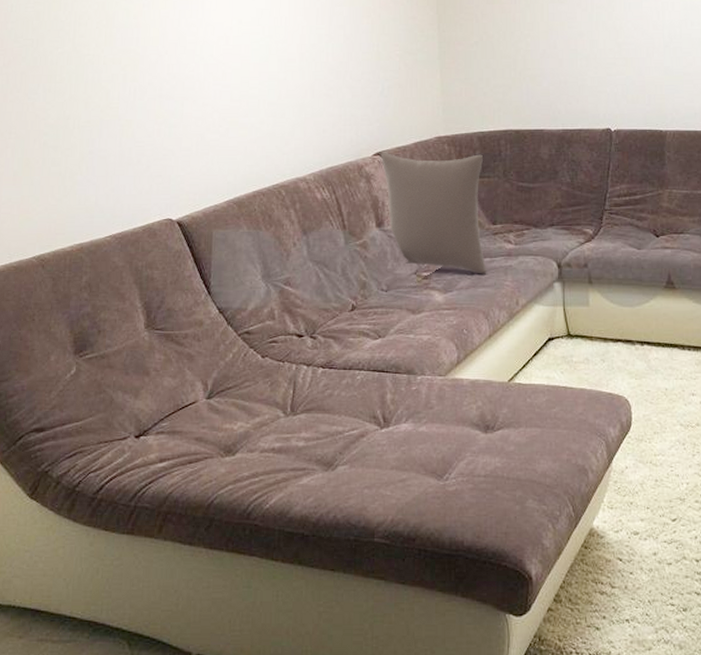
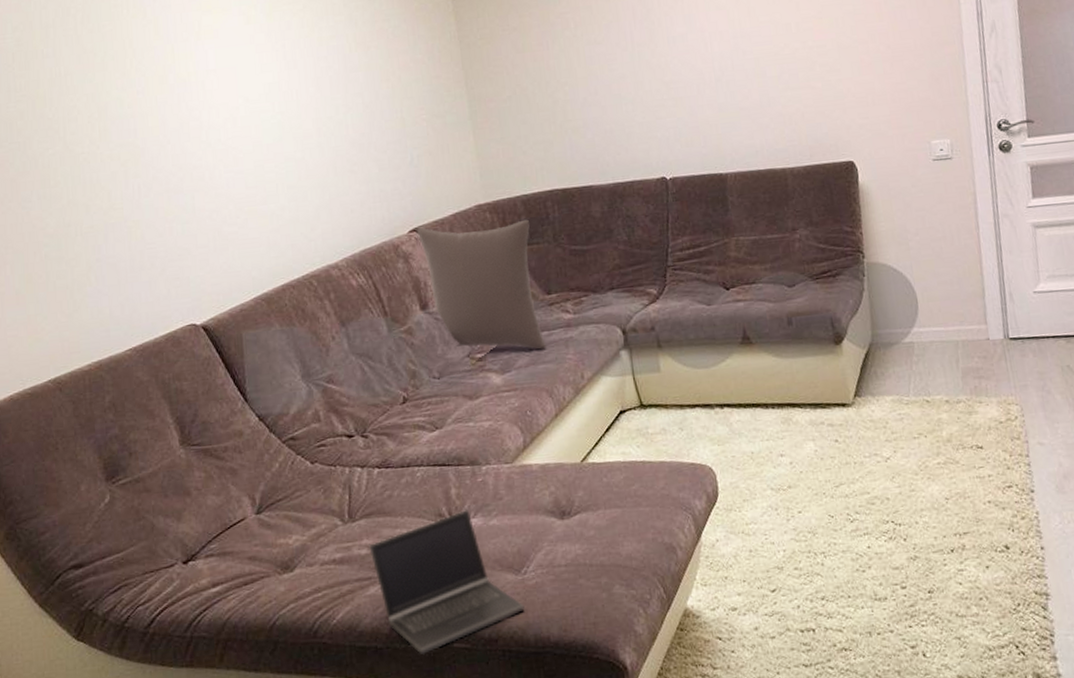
laptop computer: none [306,413,443,546] -> present [369,508,525,655]

